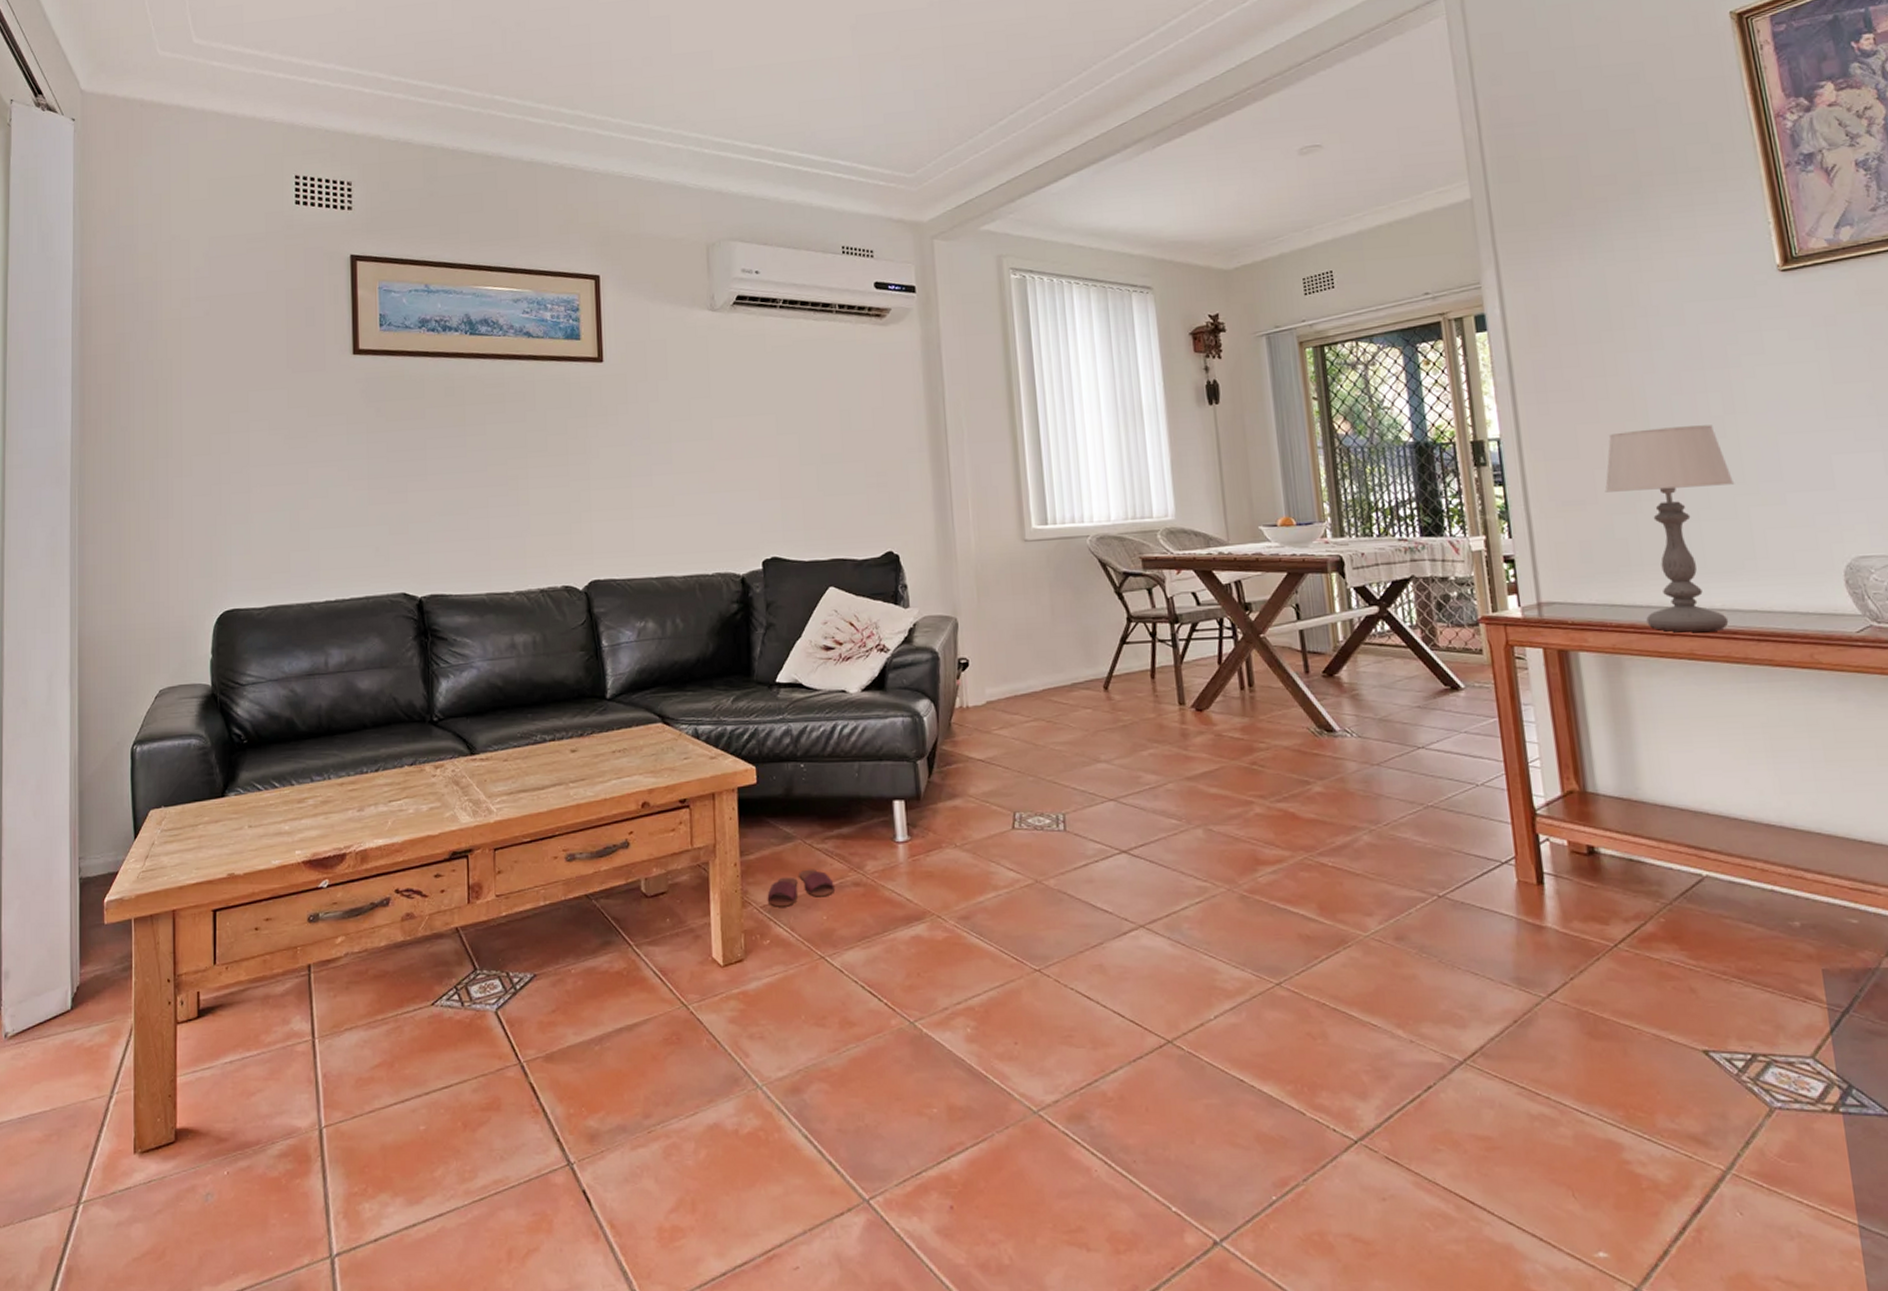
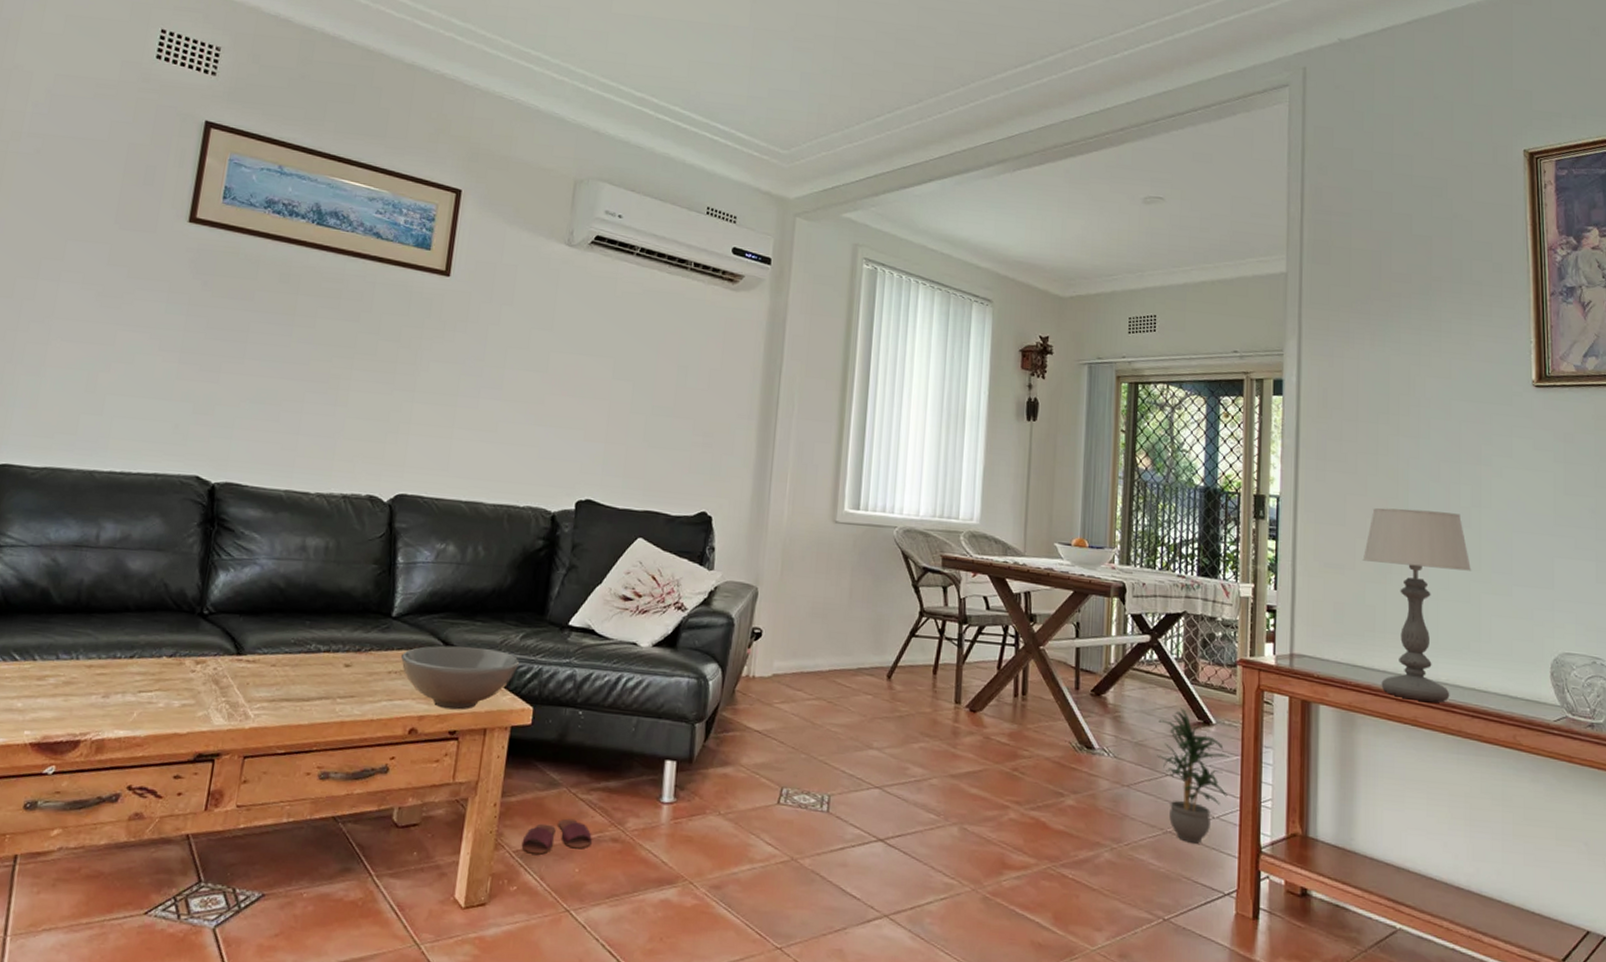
decorative bowl: none [621,716,736,780] -> present [400,645,520,711]
potted plant: none [1401,676,1490,814] -> present [1157,707,1229,843]

